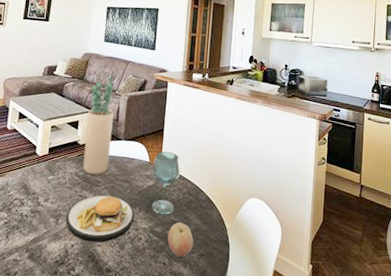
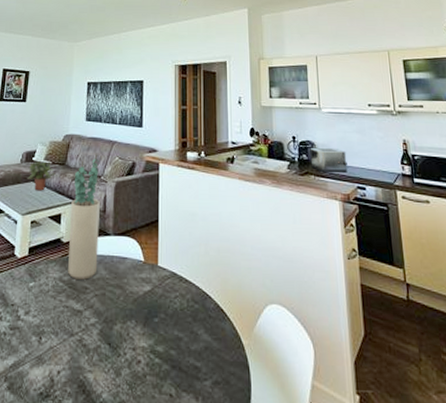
potted plant: none [48,74,74,101] -> present [26,160,54,191]
plate: present [66,194,135,242] -> none [50,303,131,367]
wine glass: present [151,151,180,215] -> none [148,247,181,330]
fruit: present [167,223,194,257] -> none [172,339,205,386]

